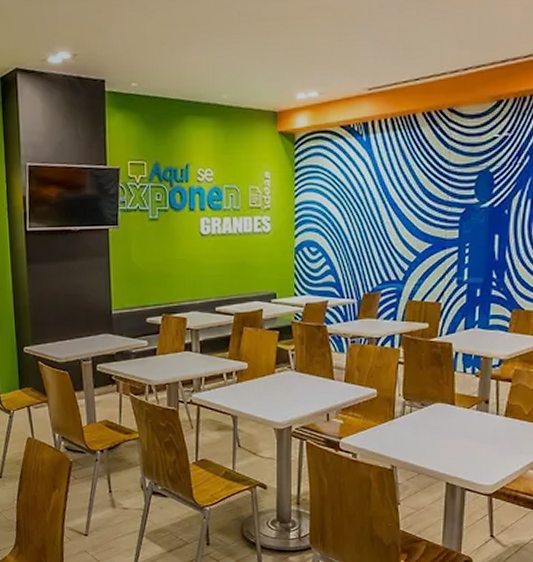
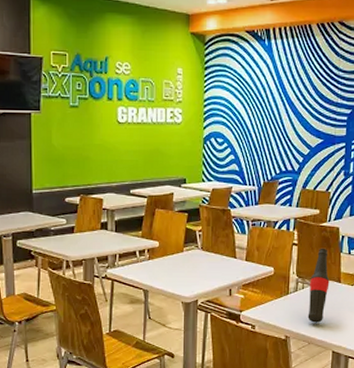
bottle: none [417,366,442,451] -> present [307,248,330,323]

